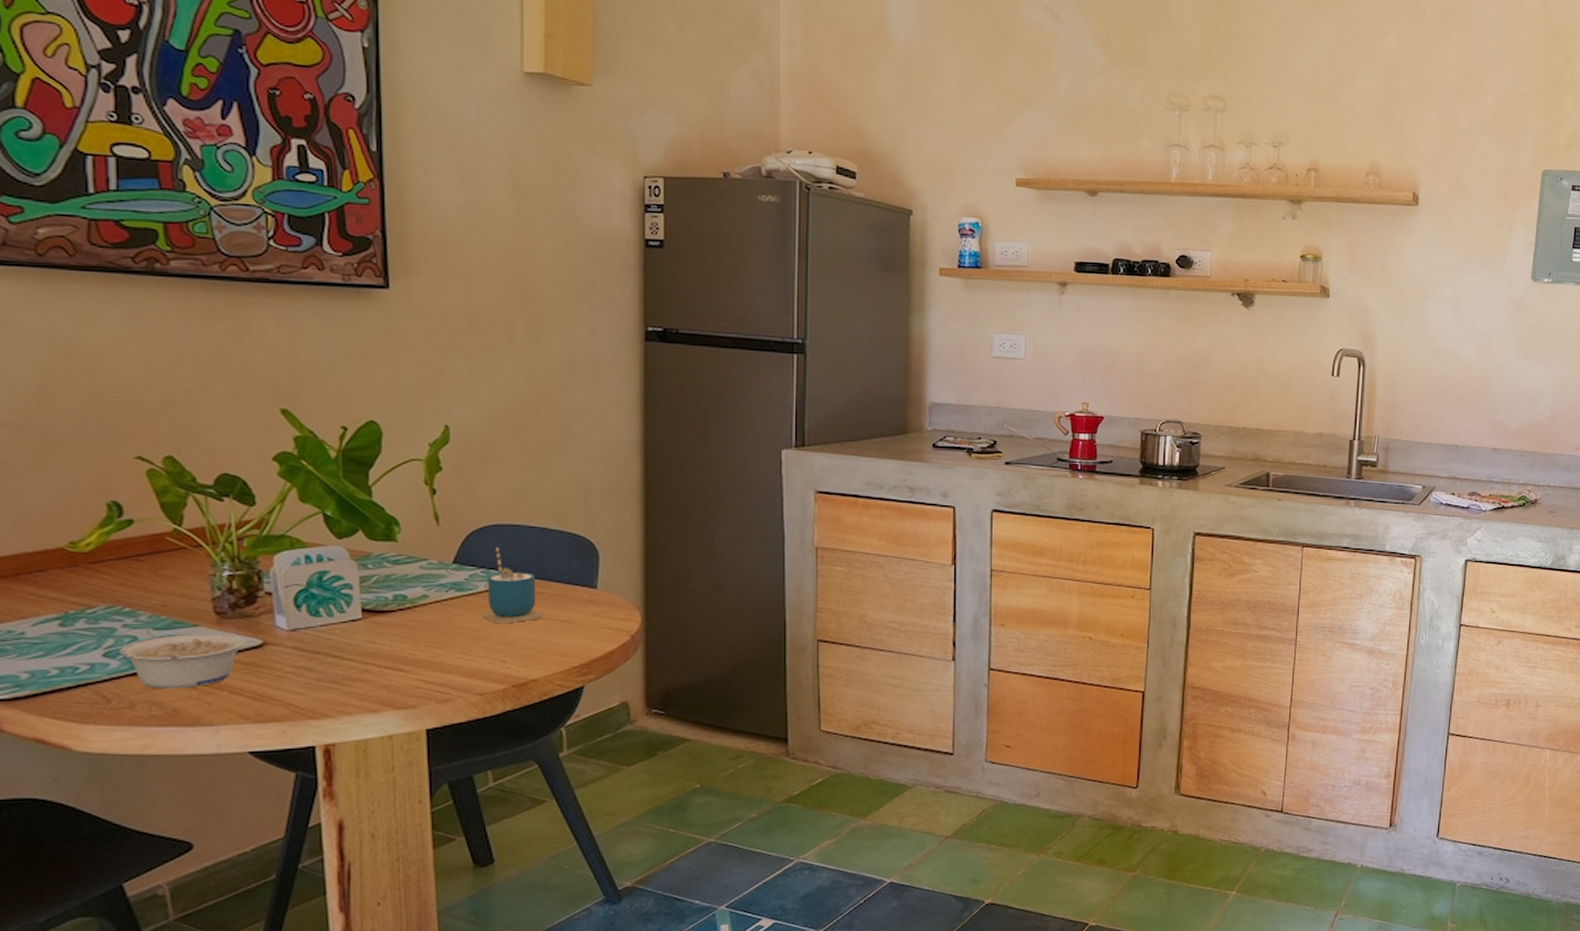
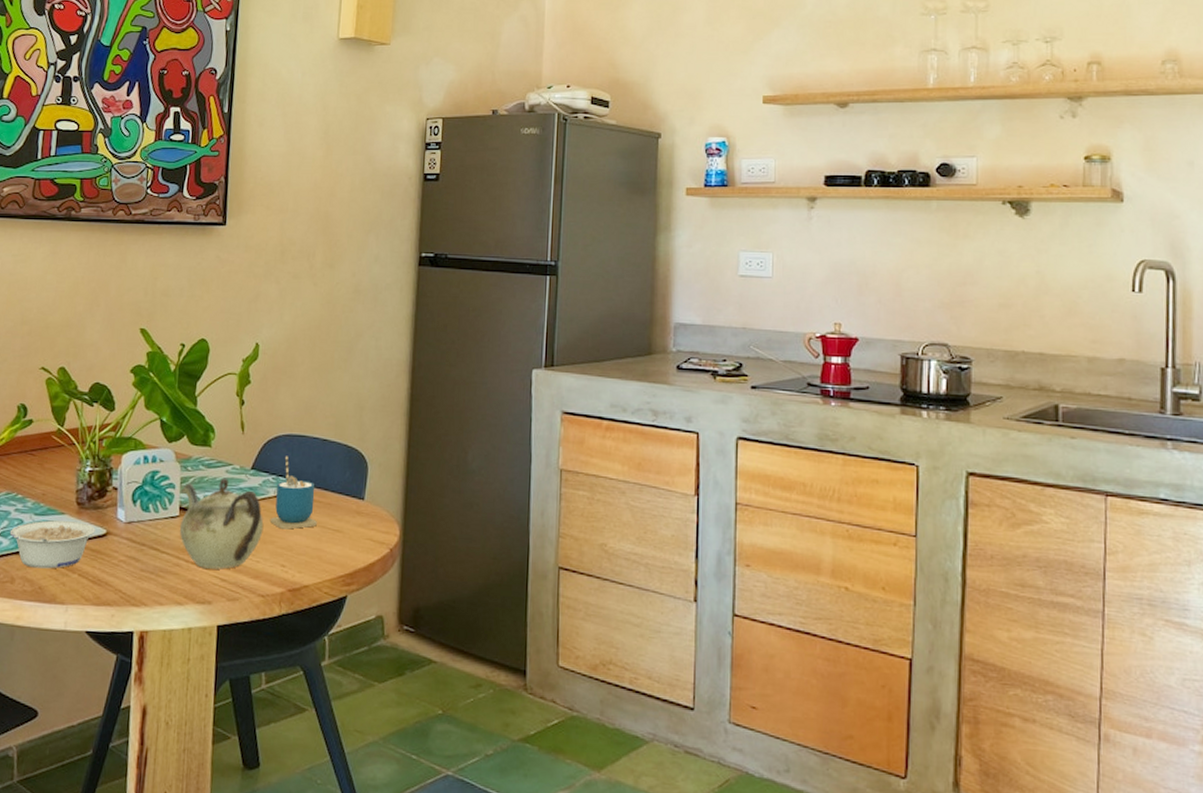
teapot: none [362,574,475,672] -> present [179,478,264,570]

